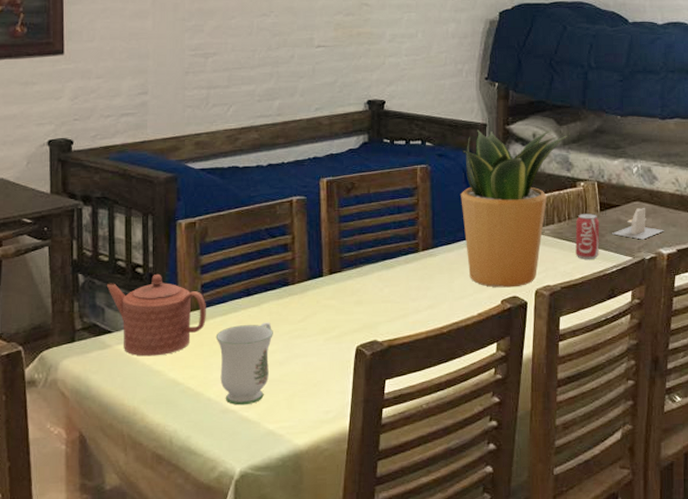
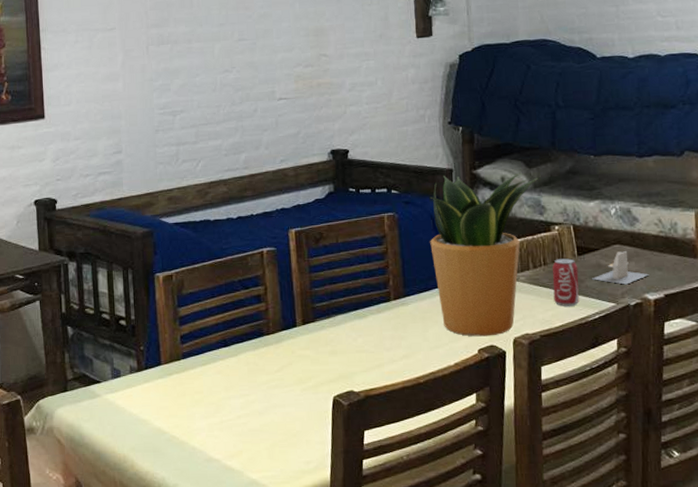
teapot: present [106,273,206,357] -> none [93,325,187,406]
mug: present [215,322,273,406] -> none [196,372,251,455]

